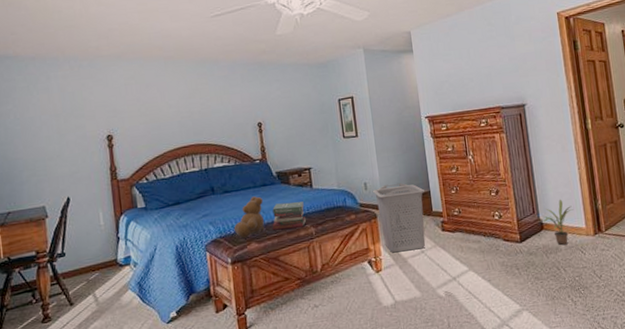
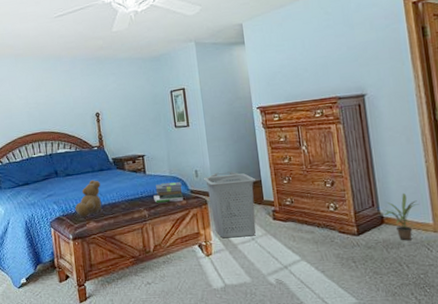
books: present [272,201,306,231] -> none [108,186,140,212]
books: none [321,195,353,220] -> present [153,182,184,204]

